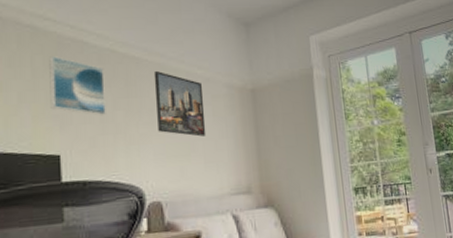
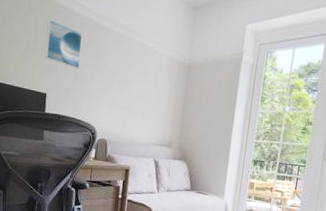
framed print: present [153,70,207,137] -> none [113,39,151,97]

